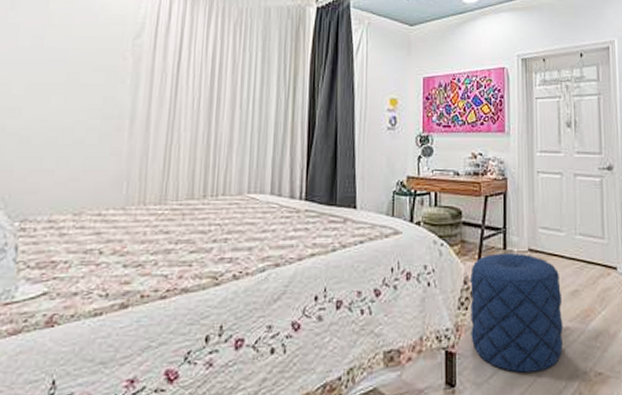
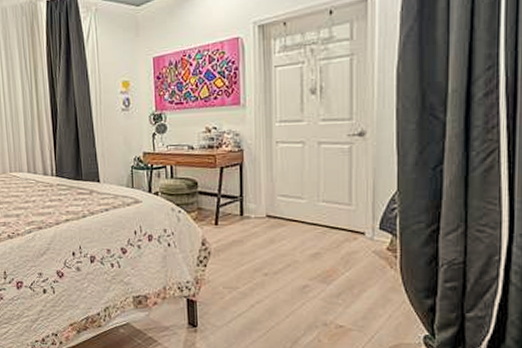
pouf: present [470,252,563,373] -> none [208,218,303,321]

